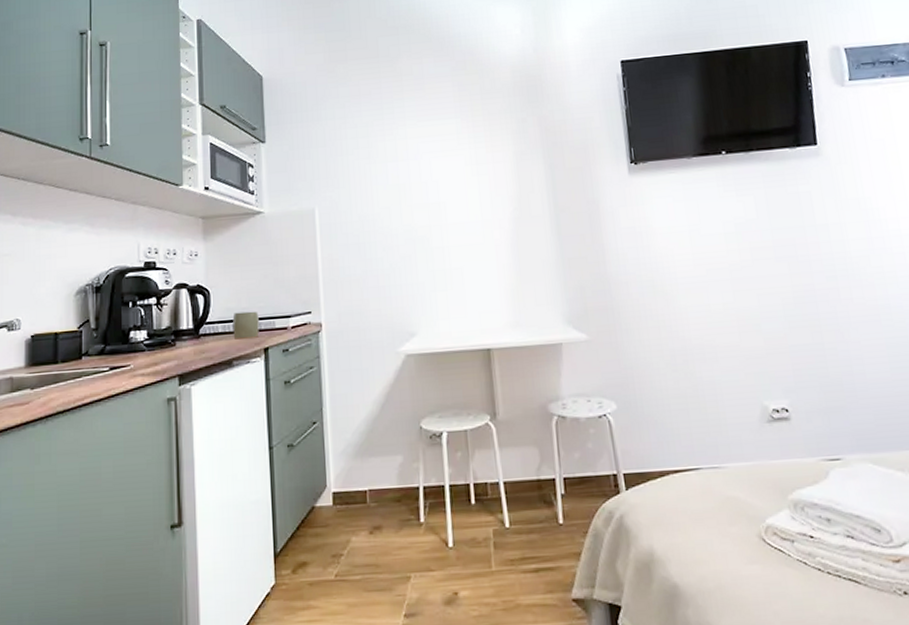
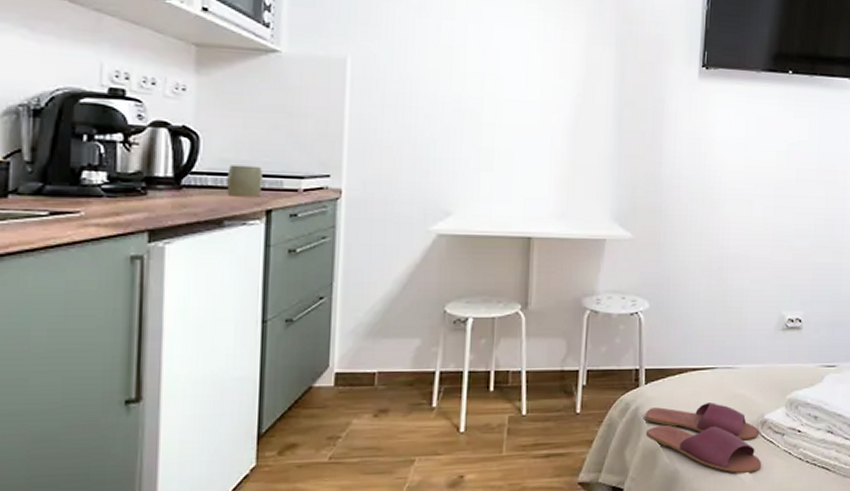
slippers: none [631,507,774,587] -> present [644,402,762,473]

